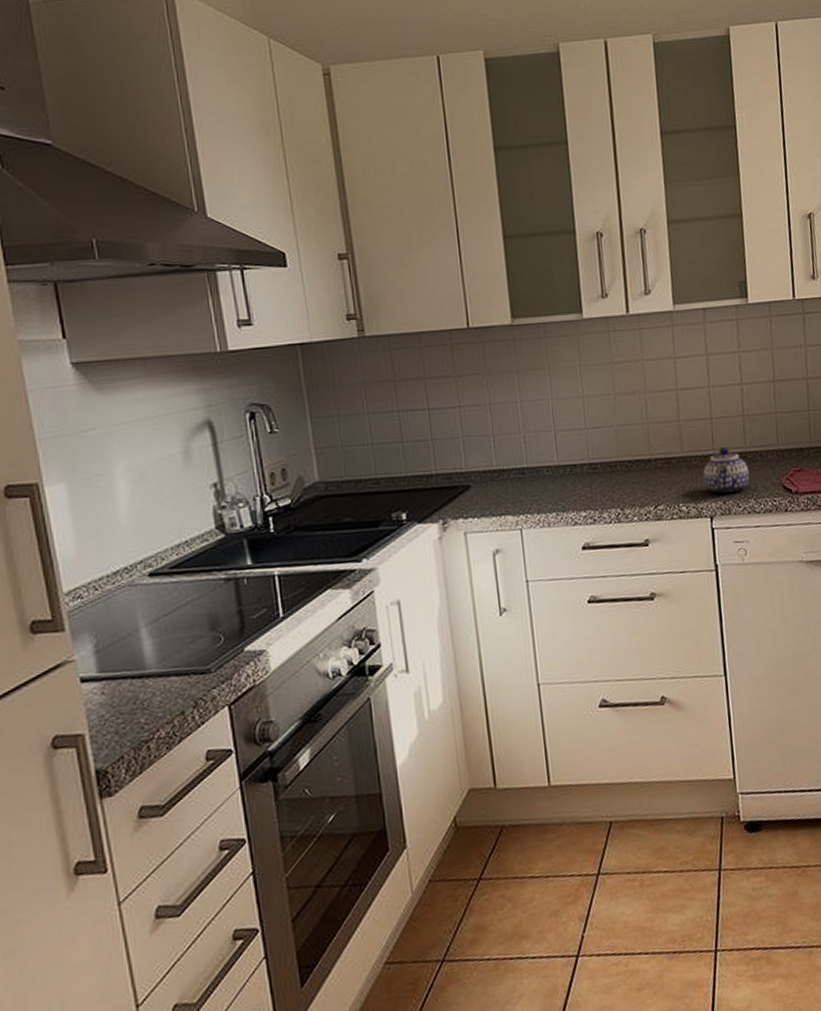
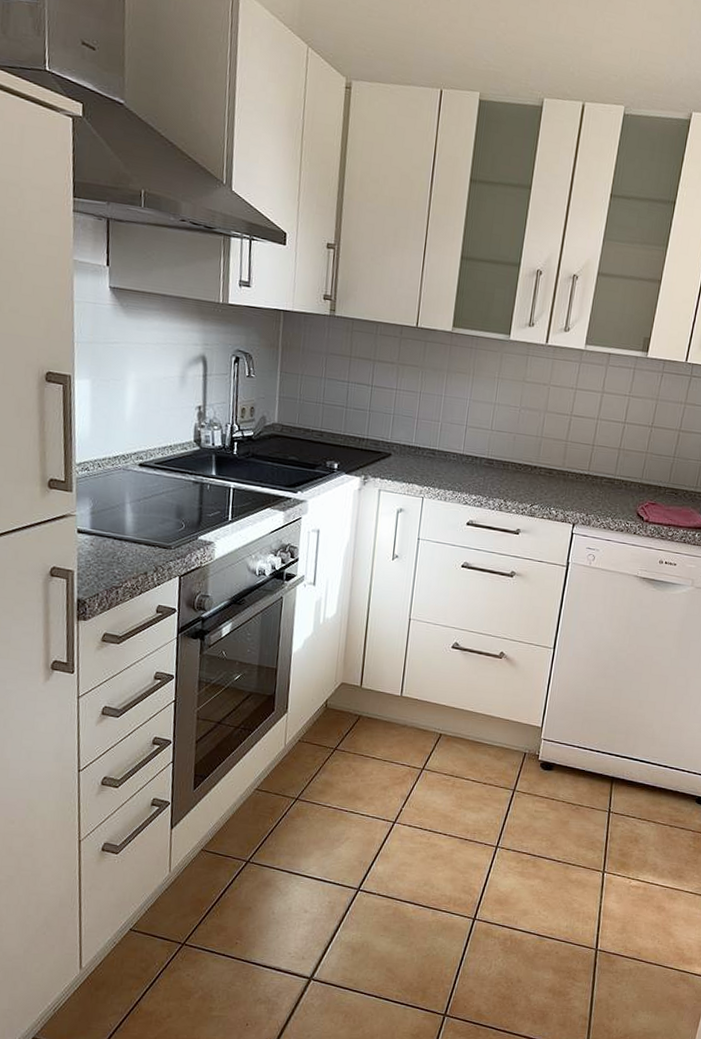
teapot: present [703,446,750,494] -> none [574,470,613,510]

